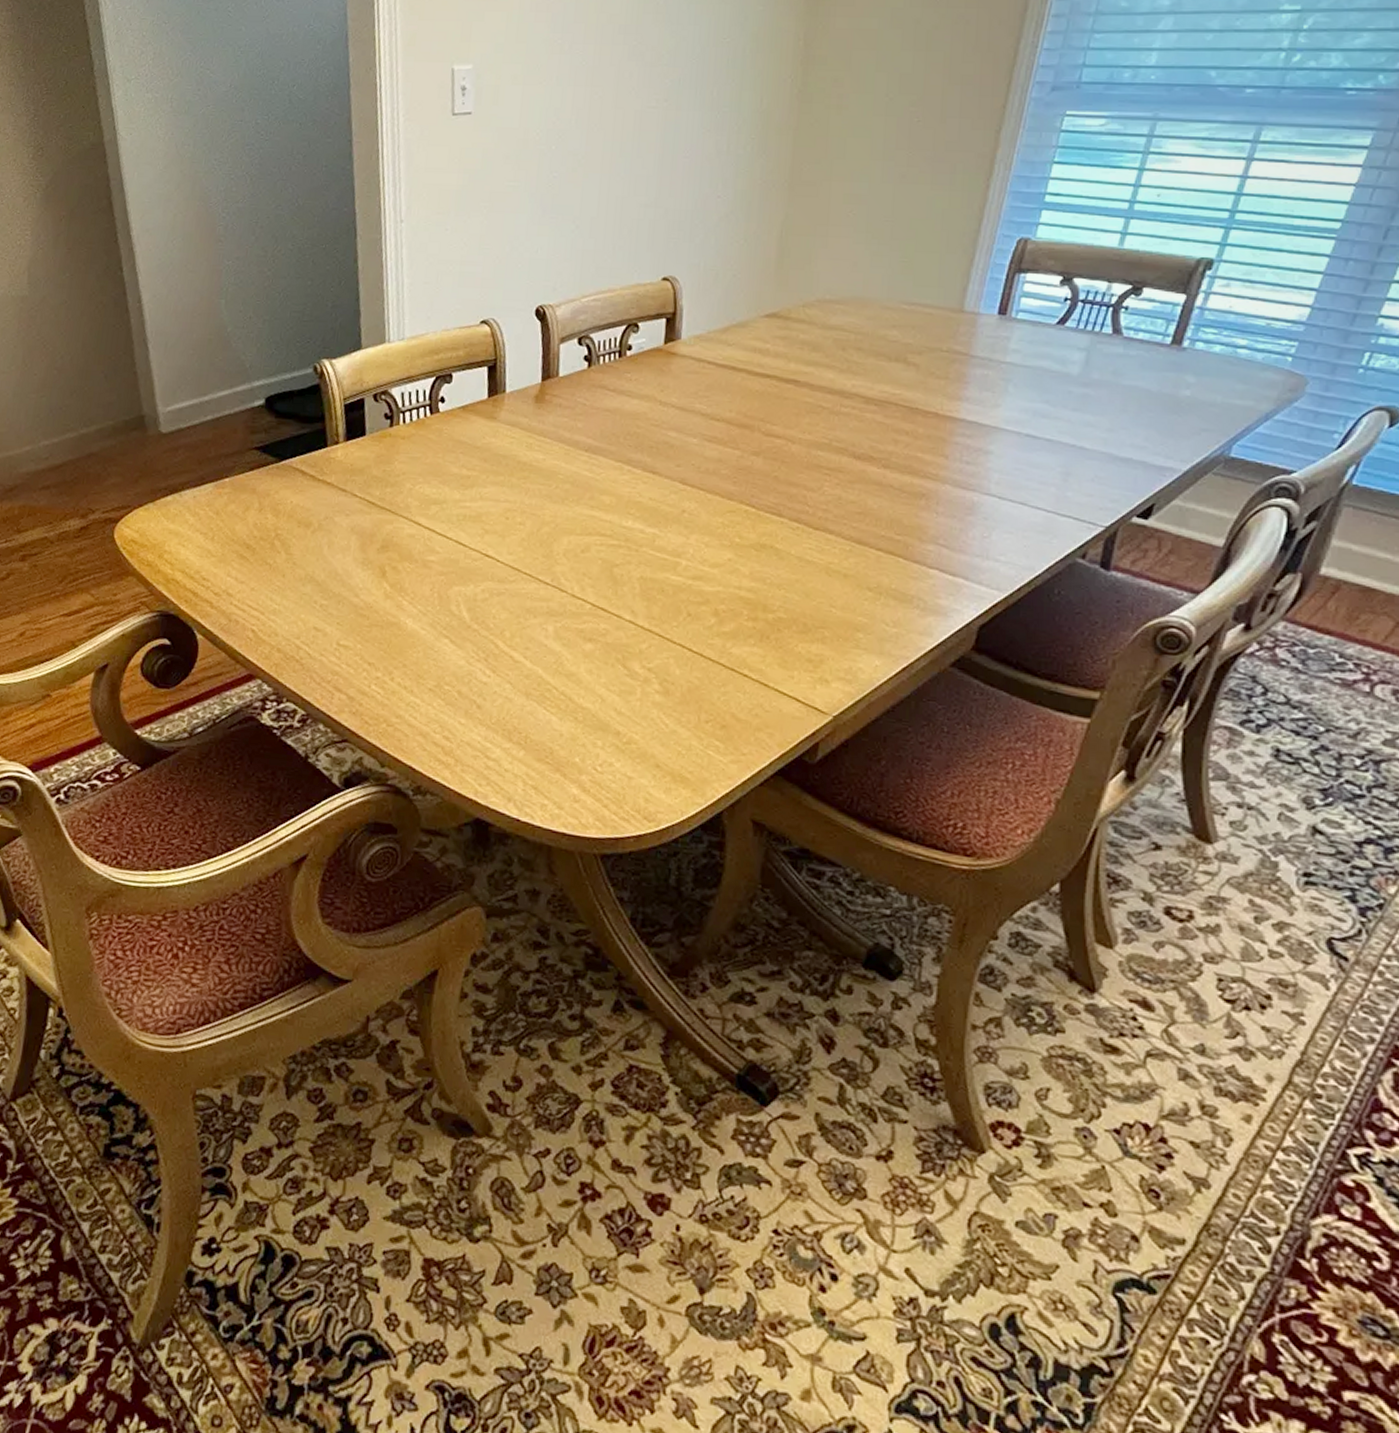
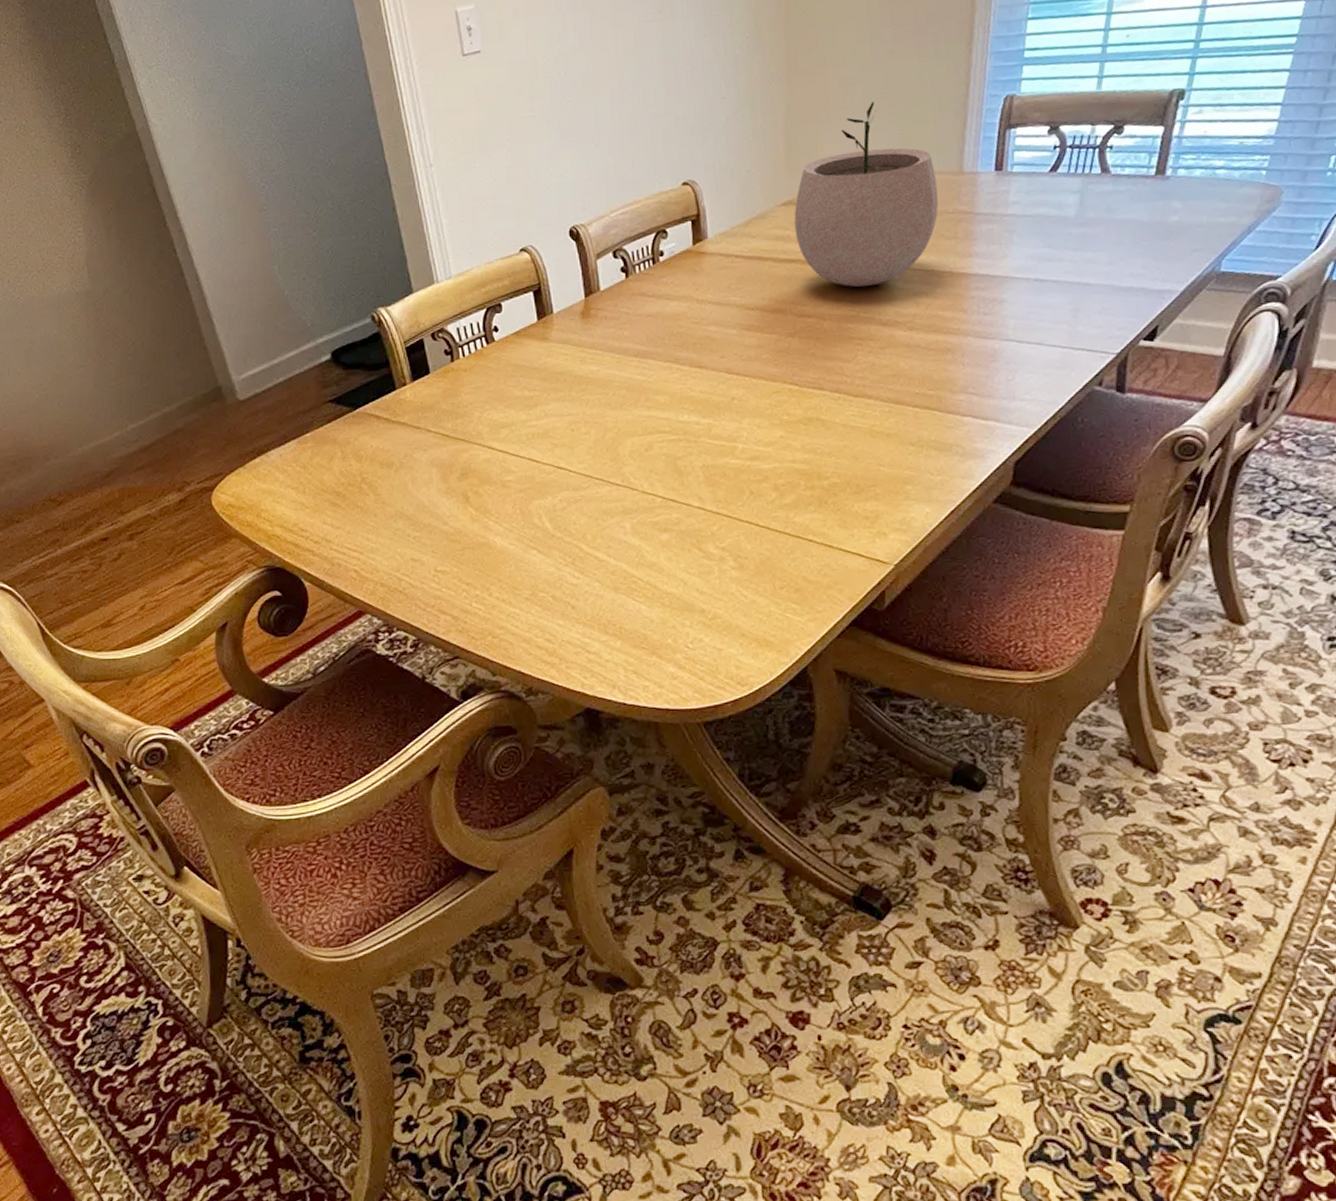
plant pot: none [775,224,934,415] -> present [794,102,939,287]

